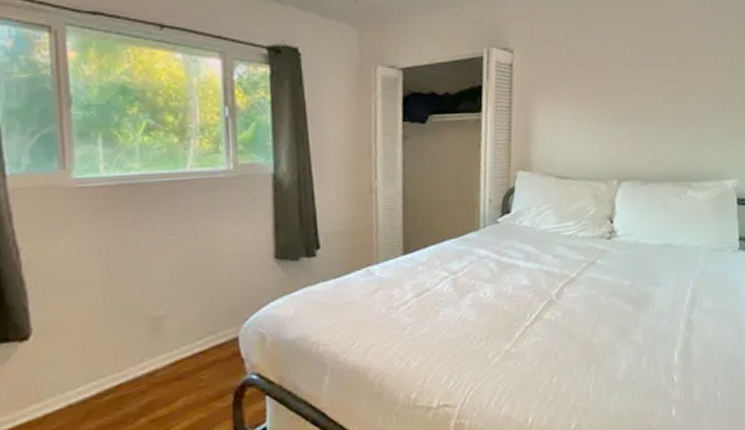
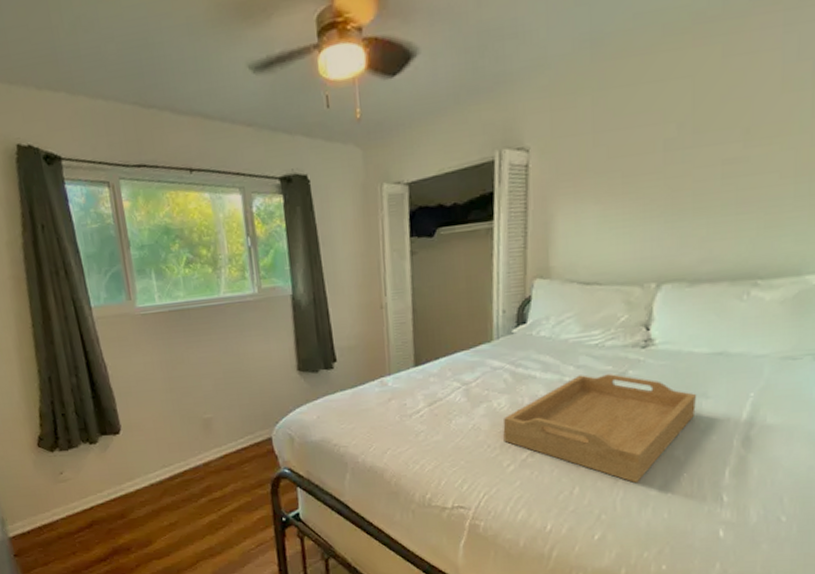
serving tray: none [488,263,651,369] -> present [503,374,697,484]

